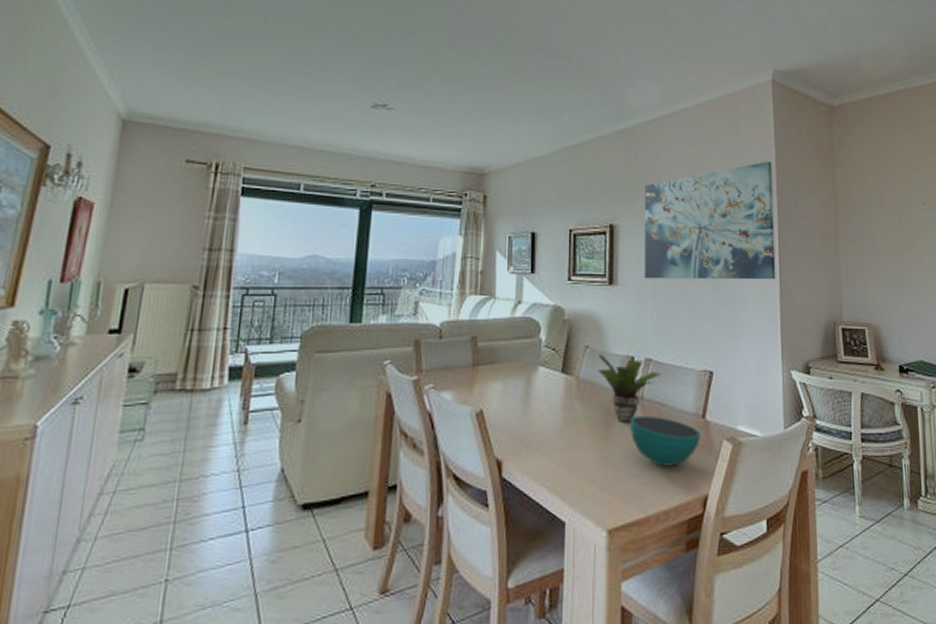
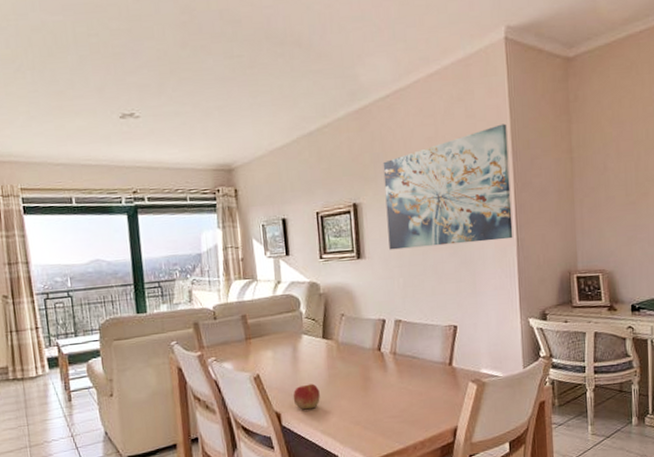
apple: none [519,427,551,459] -> present [293,383,320,410]
potted plant: present [597,355,661,422] -> none [353,320,410,375]
bowl: present [631,415,702,467] -> none [386,367,449,407]

